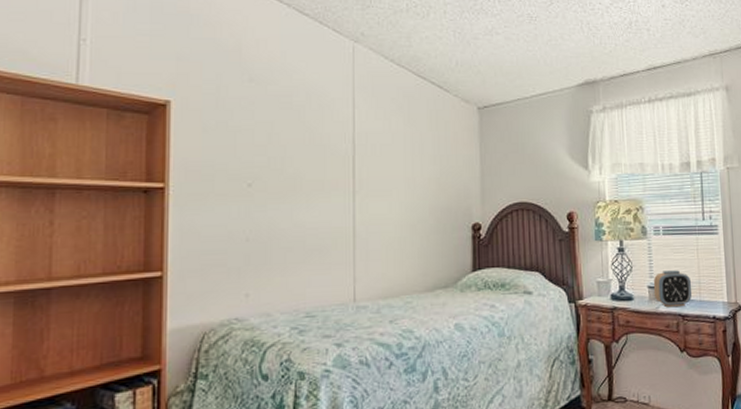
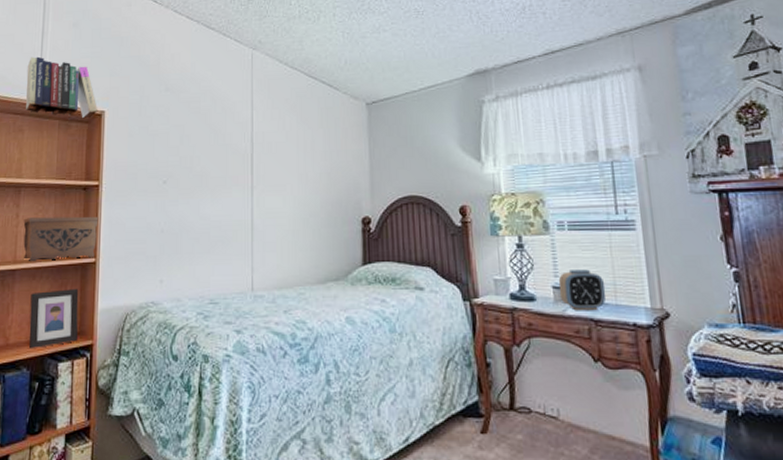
books: none [58,28,160,109] -> present [26,56,97,119]
decorative box: none [60,223,165,279] -> present [23,216,99,262]
picture frame: none [72,306,142,381] -> present [28,288,79,349]

